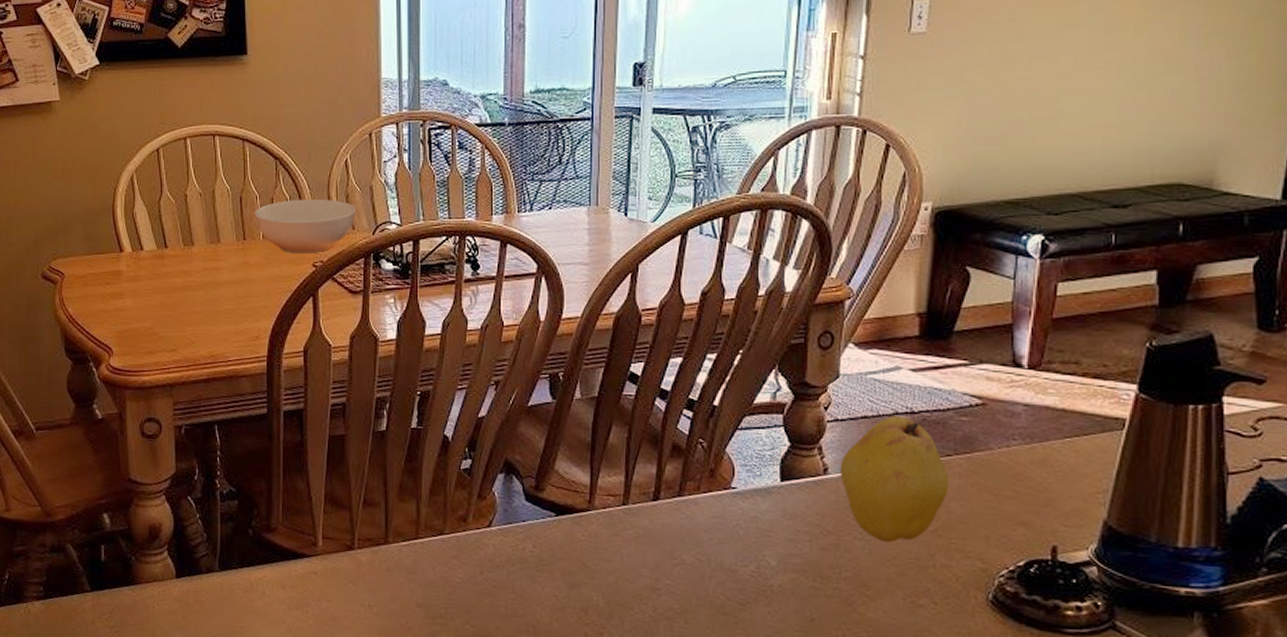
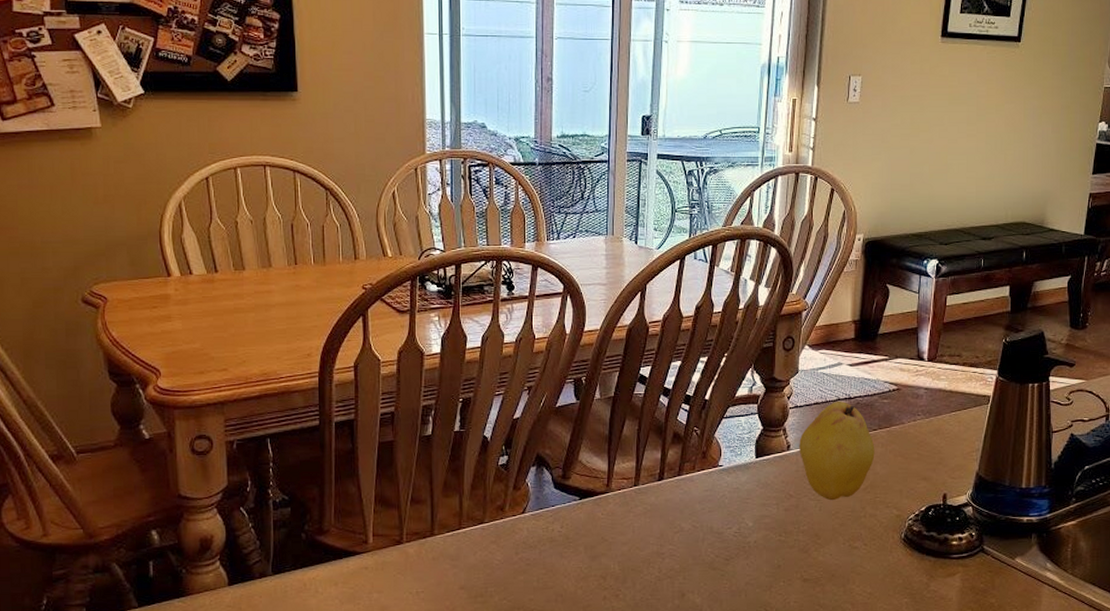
bowl: present [255,198,357,254] -> none [306,227,404,277]

